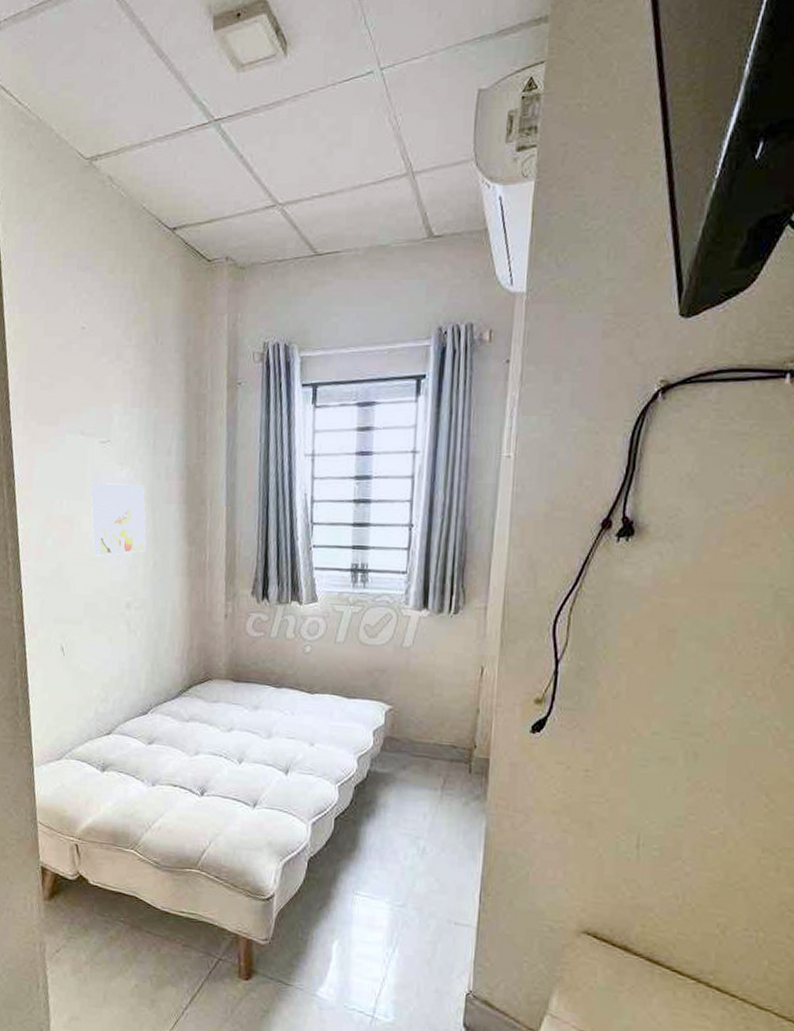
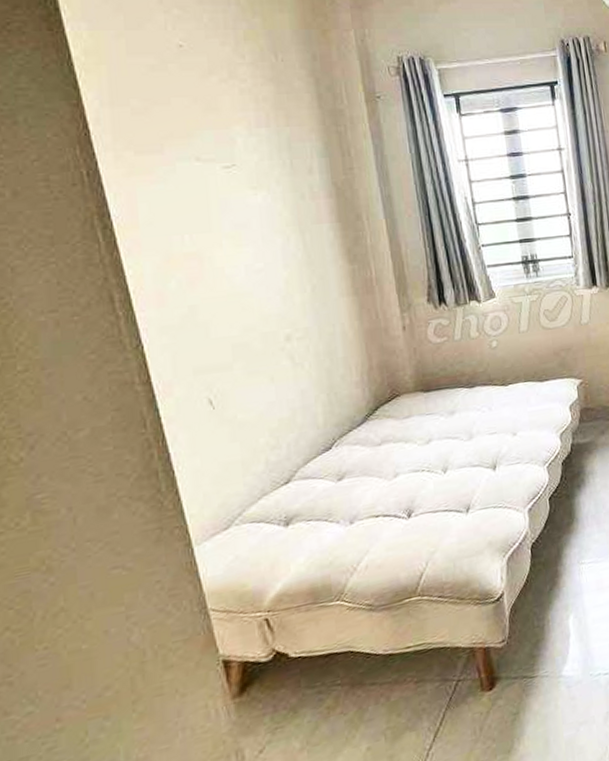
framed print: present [90,483,147,556] -> none [218,208,300,291]

